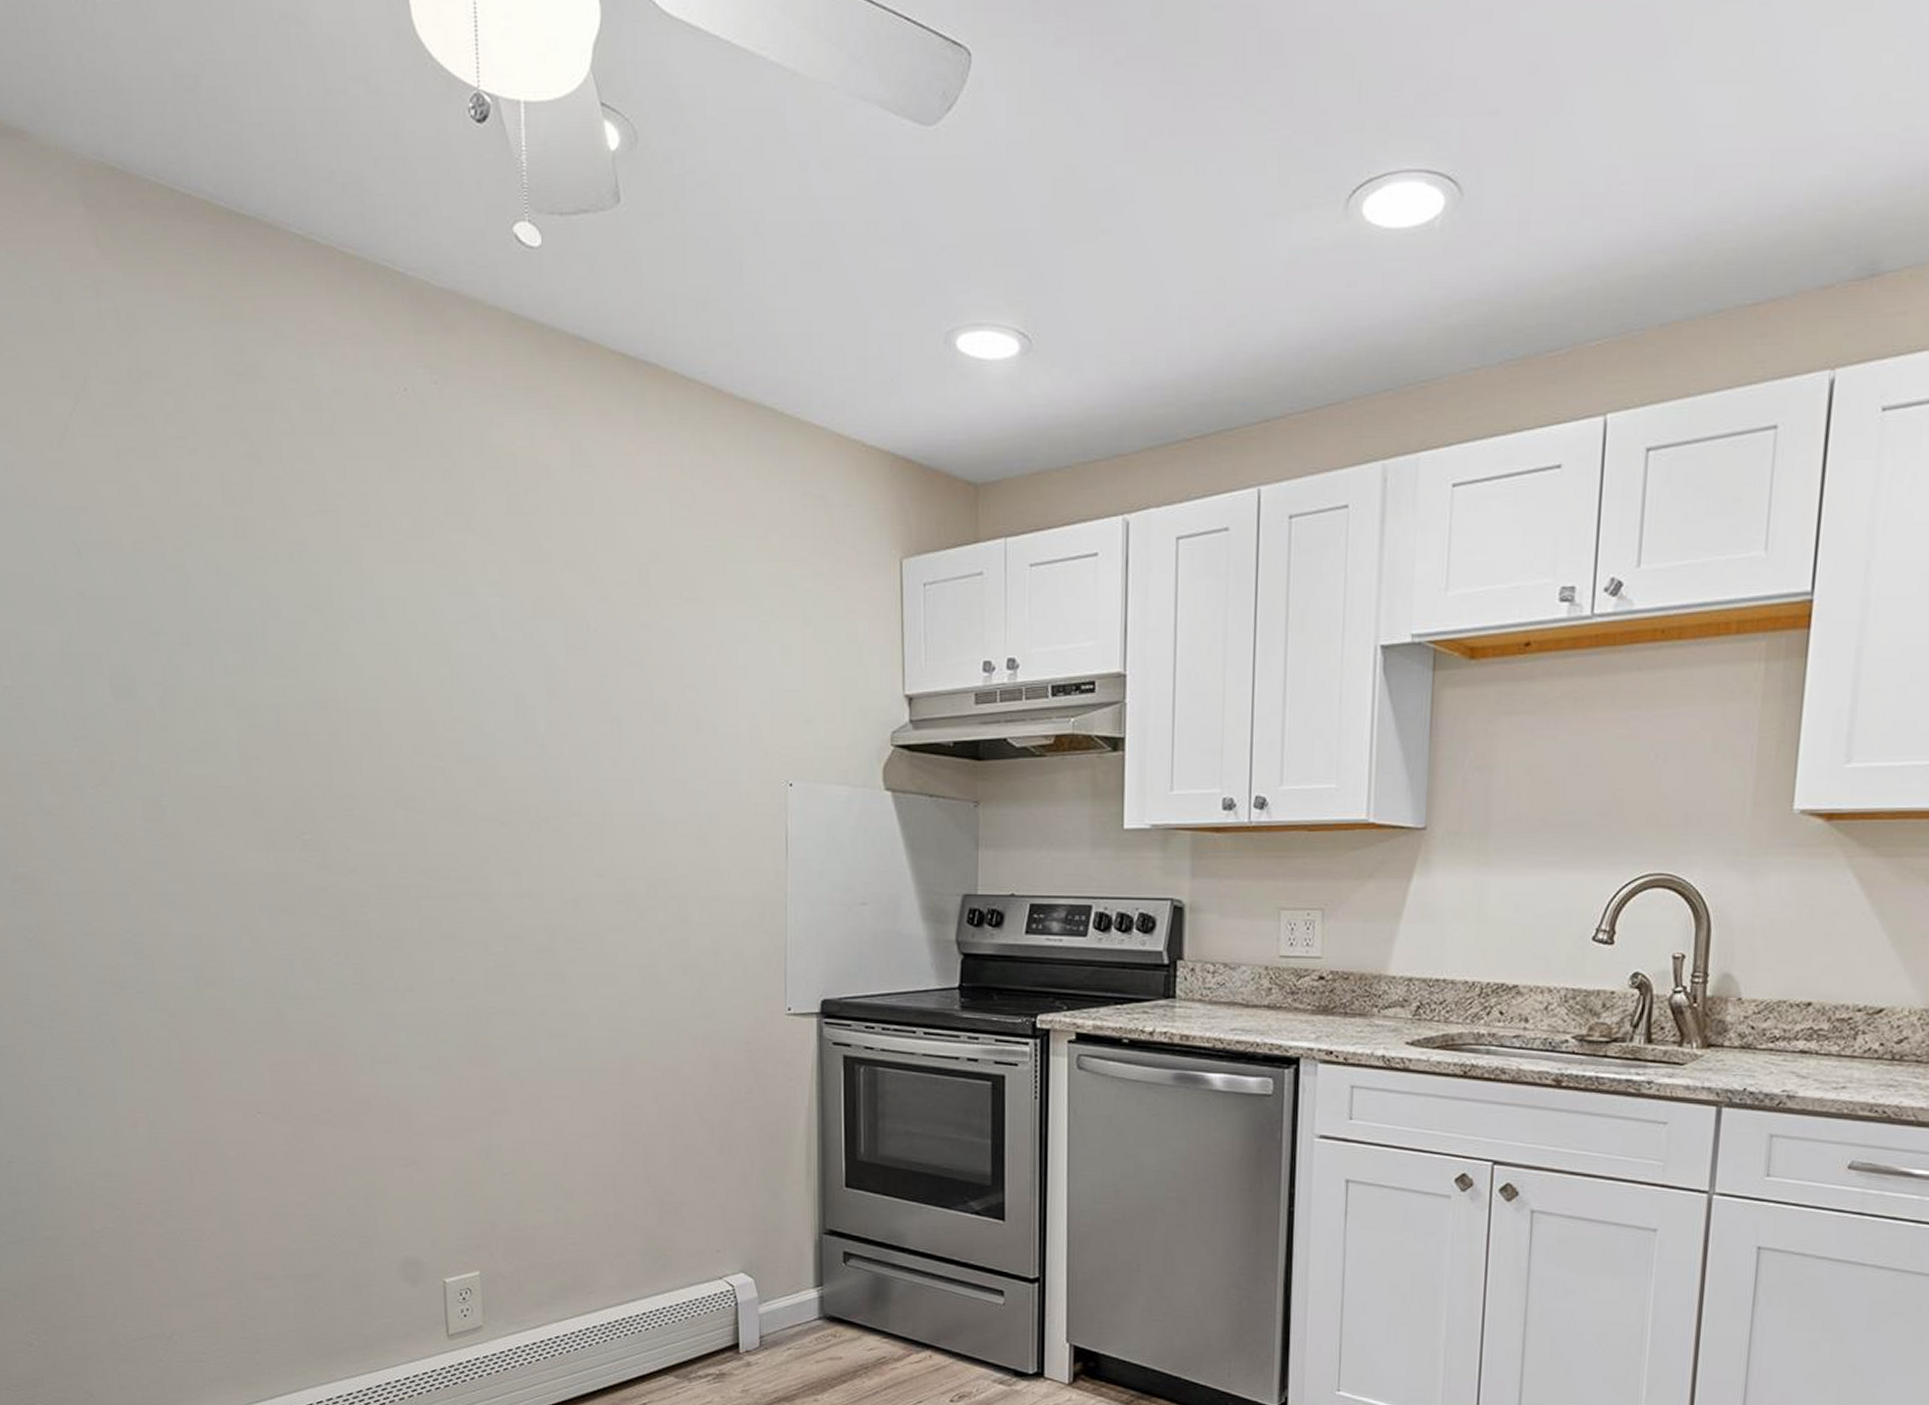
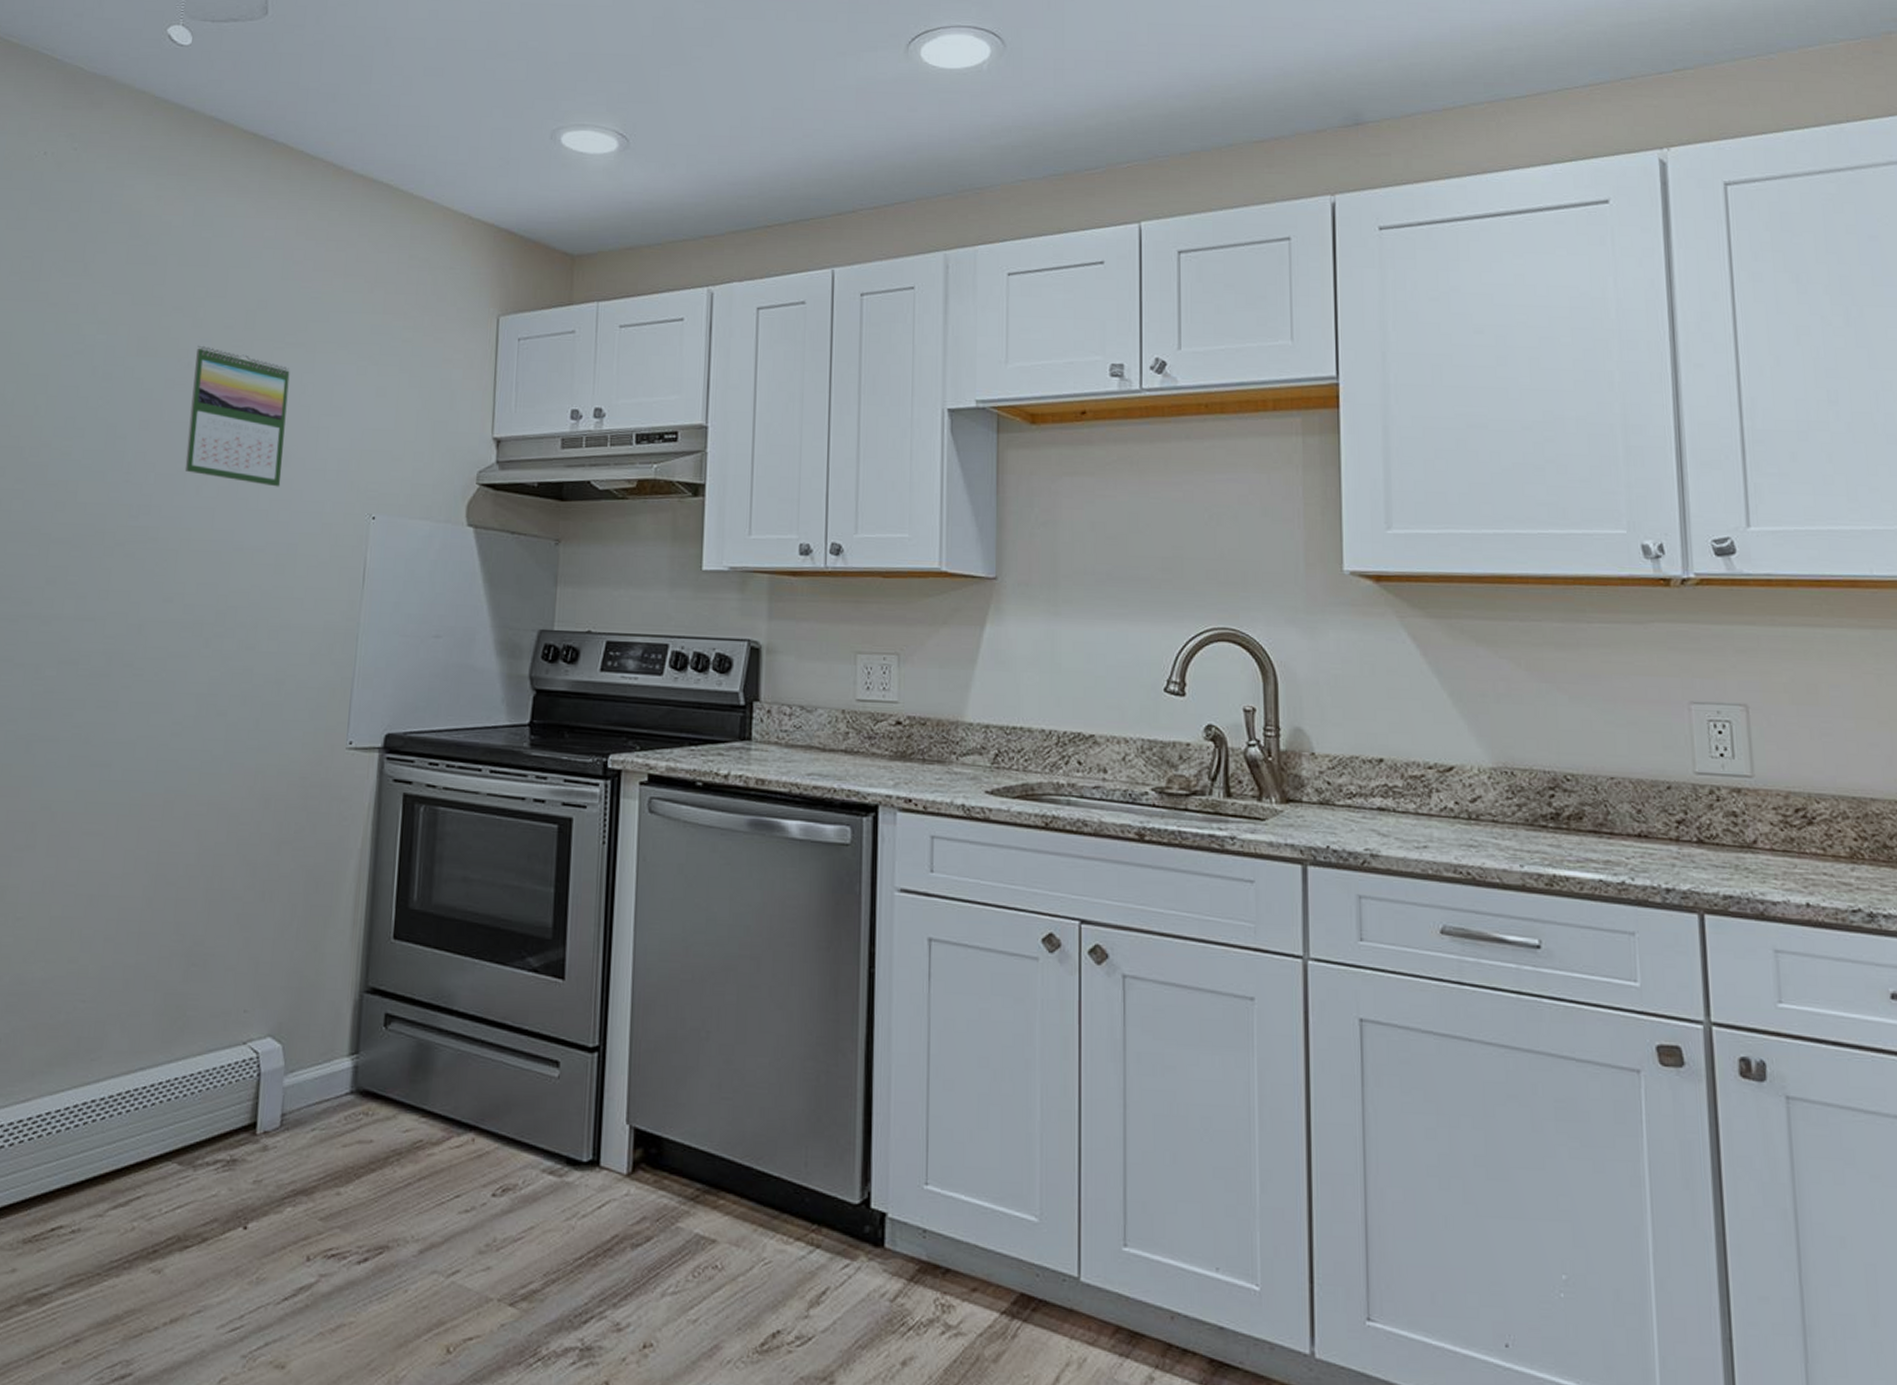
calendar: none [594,604,695,756] -> present [184,345,290,487]

